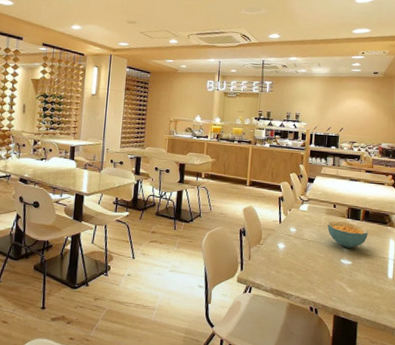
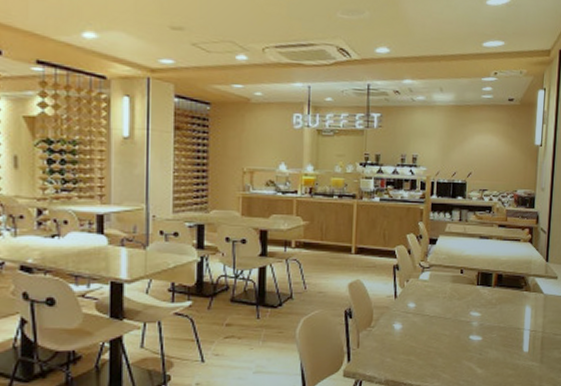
cereal bowl: present [327,221,368,248] -> none [453,290,501,321]

